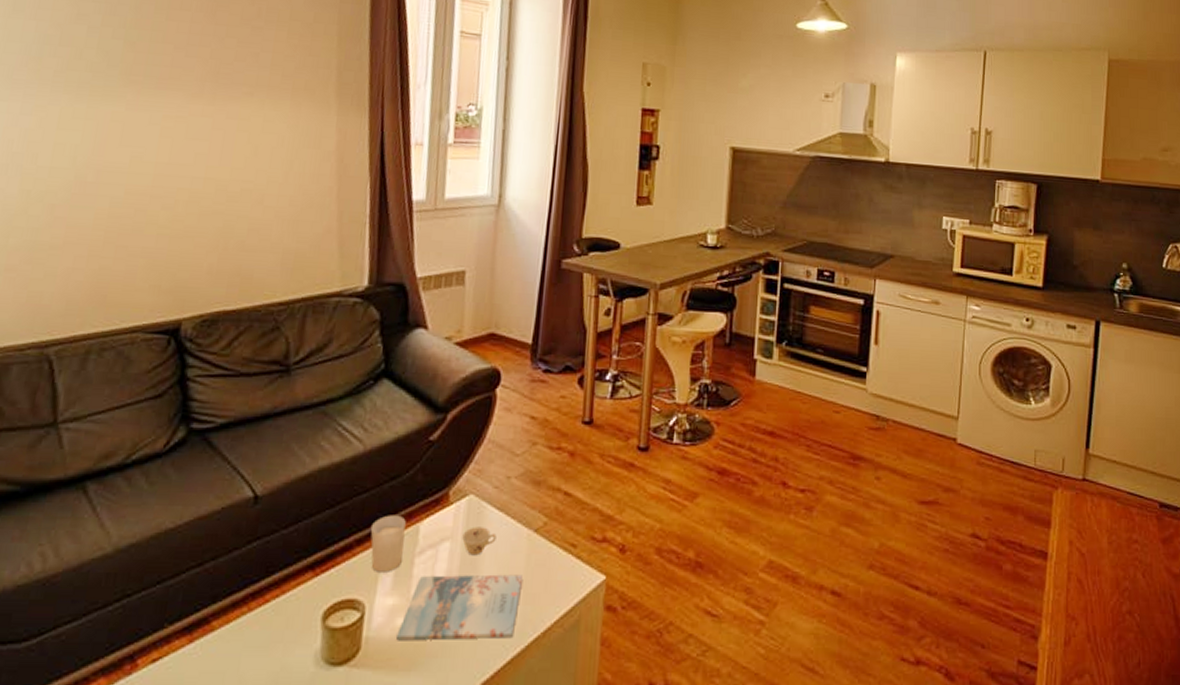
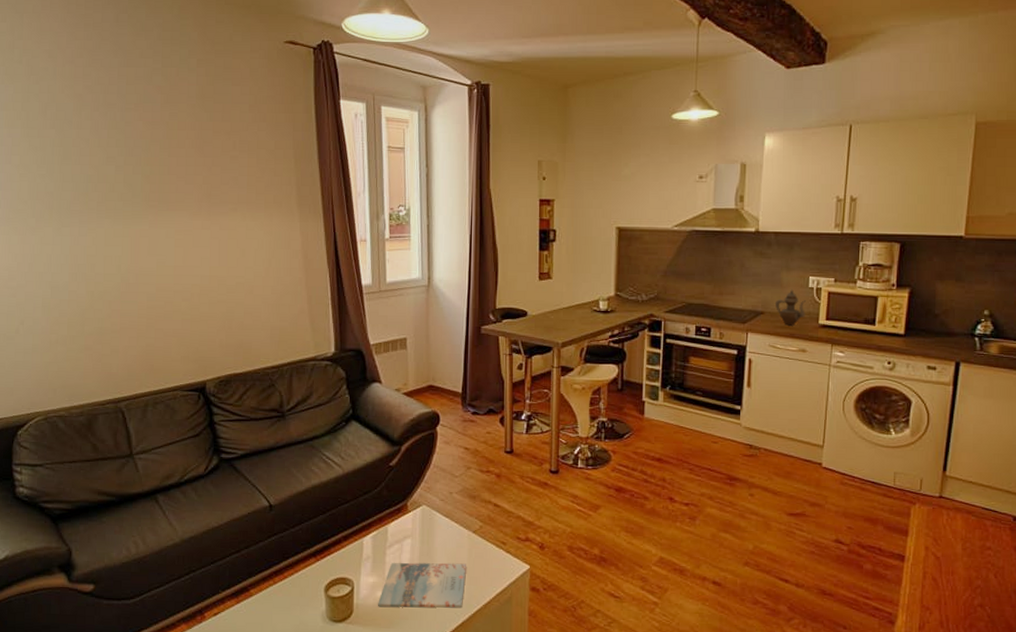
candle holder: present [370,515,406,572] -> none [352,519,378,560]
teacup: present [462,527,497,556] -> none [420,528,445,549]
teapot: none [906,230,939,273] -> present [775,289,806,326]

